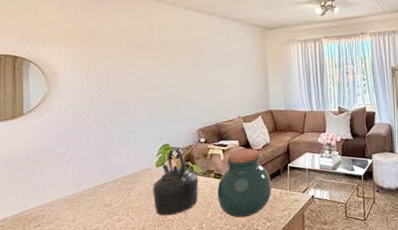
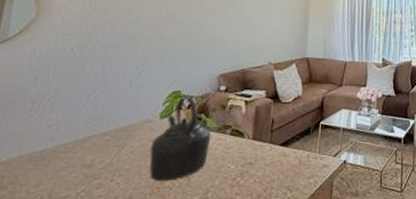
jar: present [217,148,272,218] -> none [231,101,299,186]

